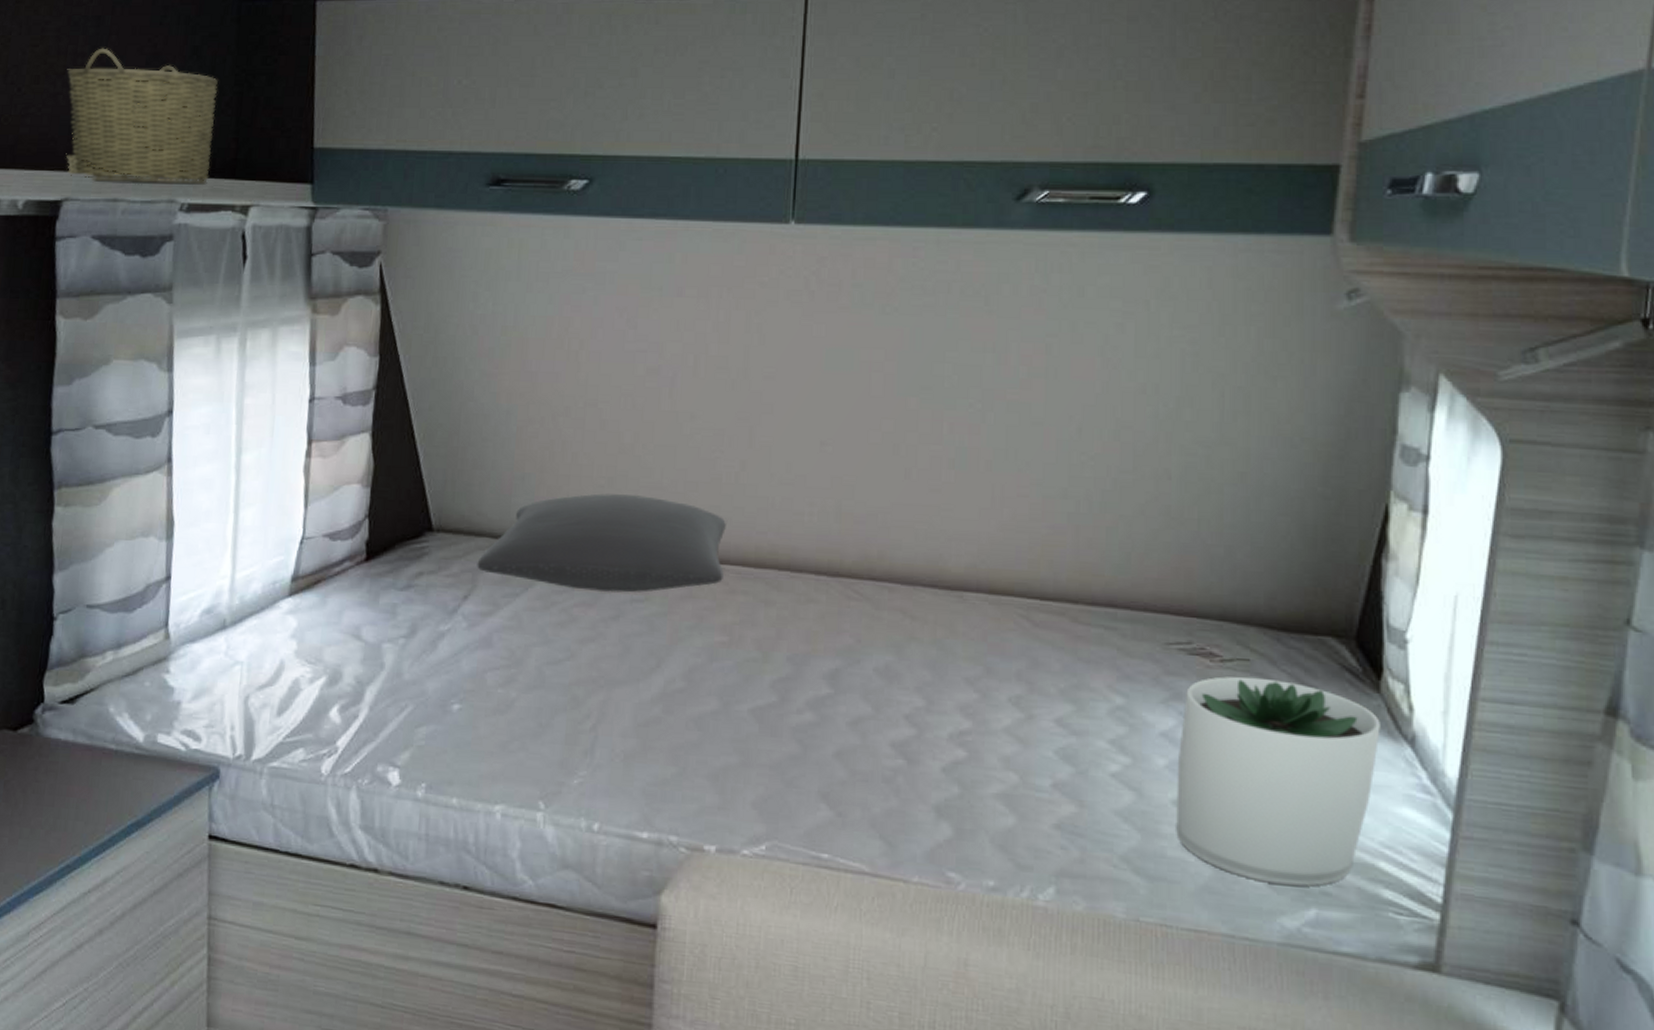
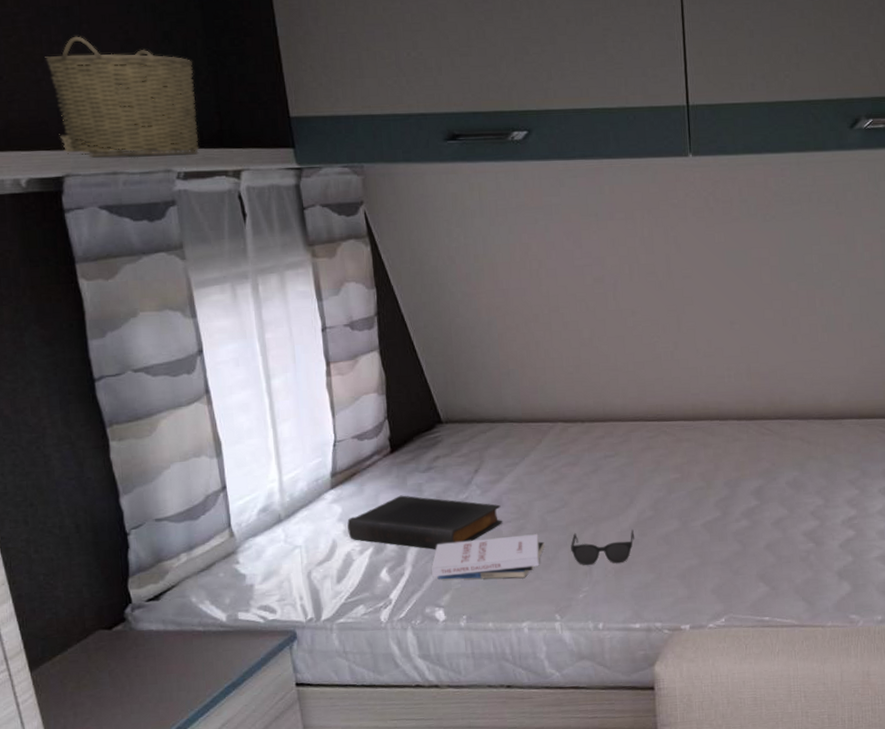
book: none [300,615,490,691] -> present [347,495,503,549]
books: none [391,683,538,745] -> present [431,534,545,580]
pillow: present [477,493,728,593] -> none [481,377,671,454]
sunglasses: none [570,695,657,746] -> present [571,529,635,565]

